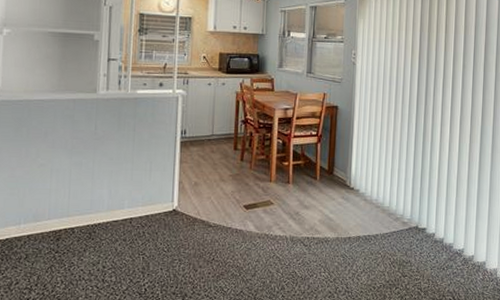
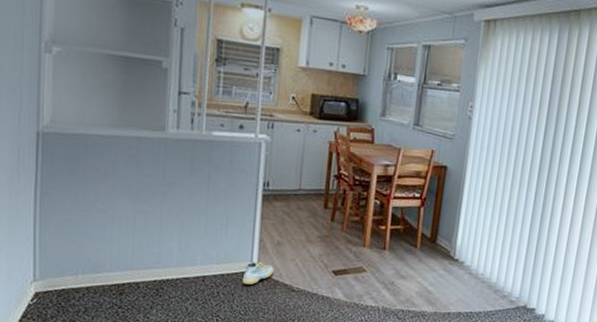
shoe: none [164,202,192,224] -> present [242,262,274,285]

